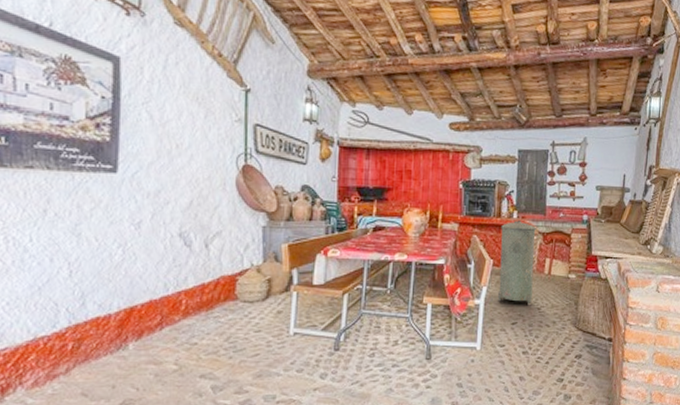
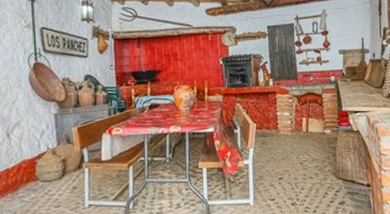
trash can: present [497,220,536,306] -> none [260,87,294,162]

